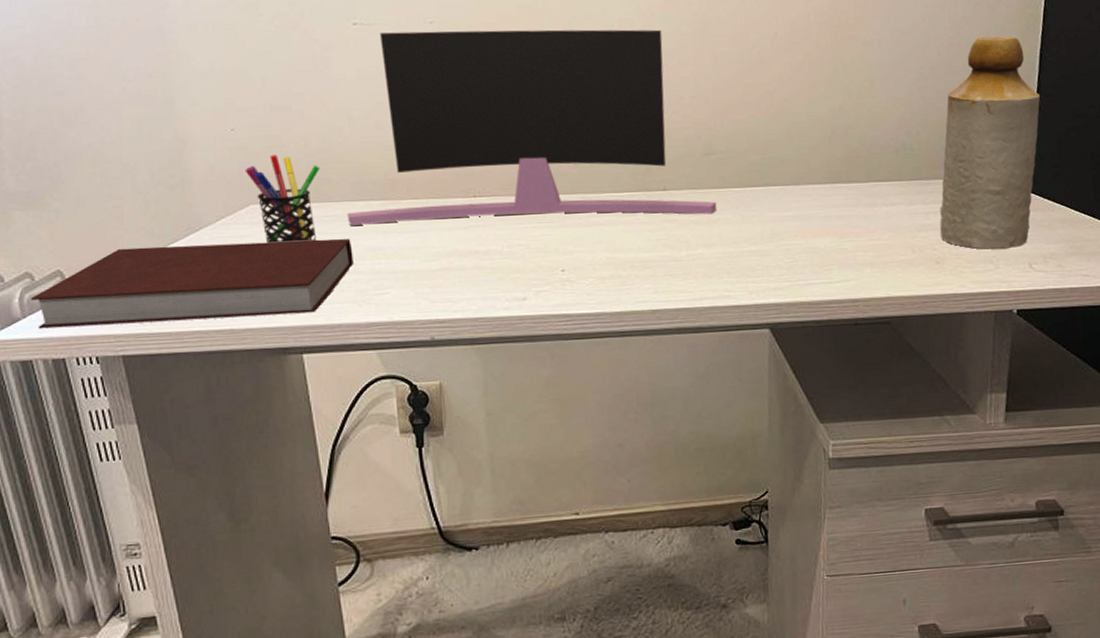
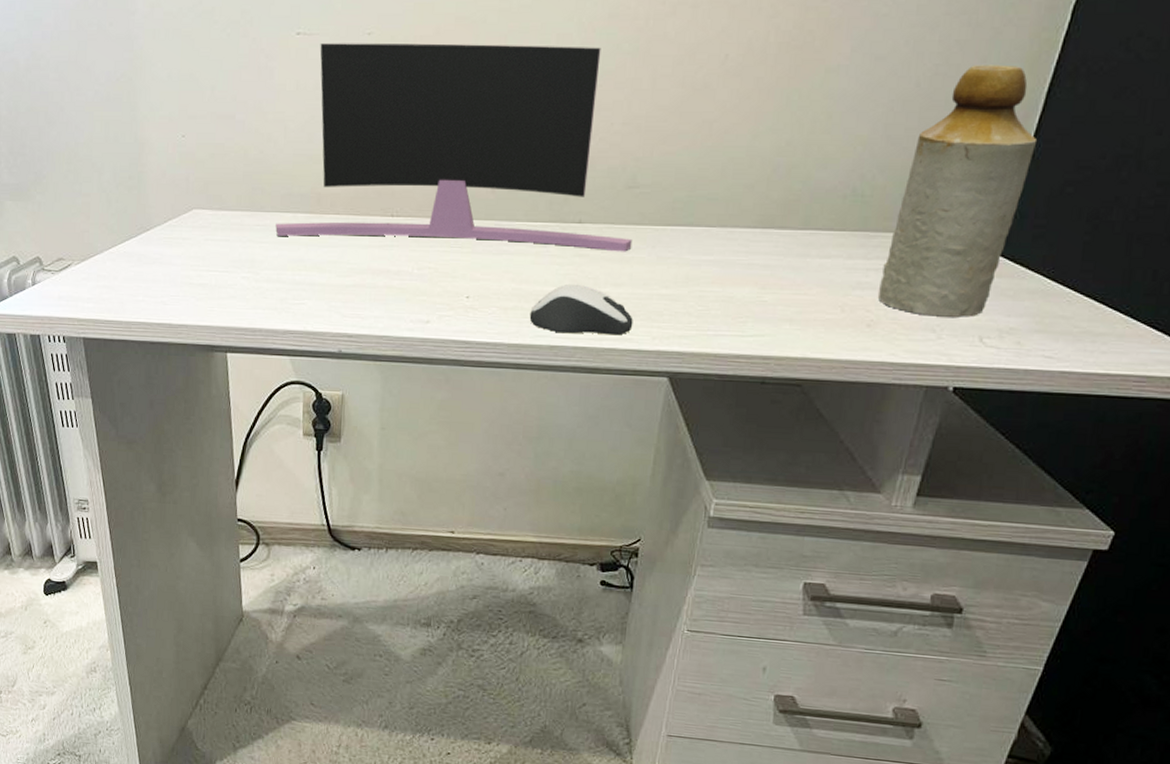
notebook: present [30,238,353,329] -> none [16,241,278,316]
pen holder: present [245,154,321,243] -> none [191,162,256,248]
computer mouse: none [628,248,729,297] -> present [529,283,633,336]

